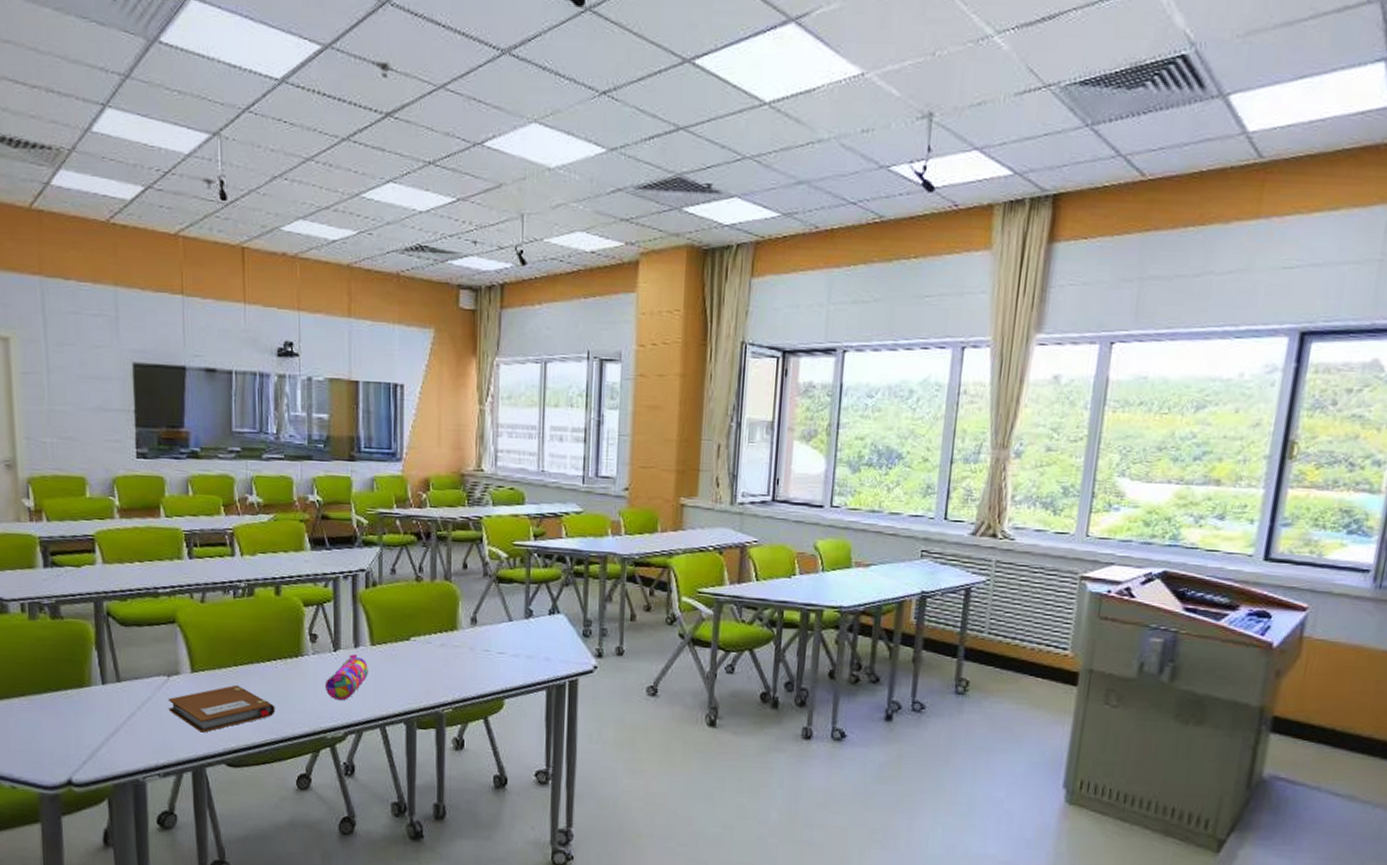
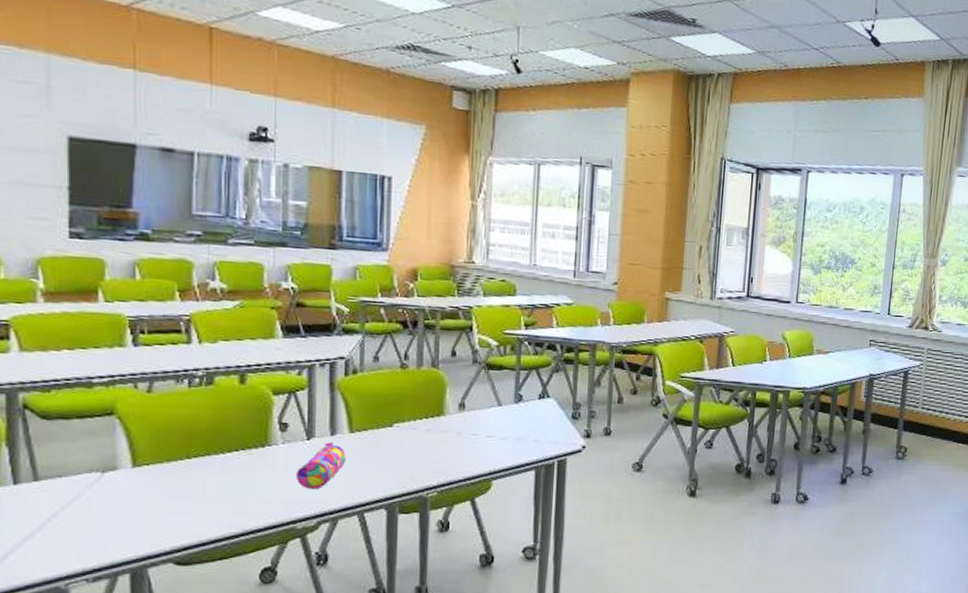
notebook: present [168,684,276,733] -> none [101,478,236,531]

